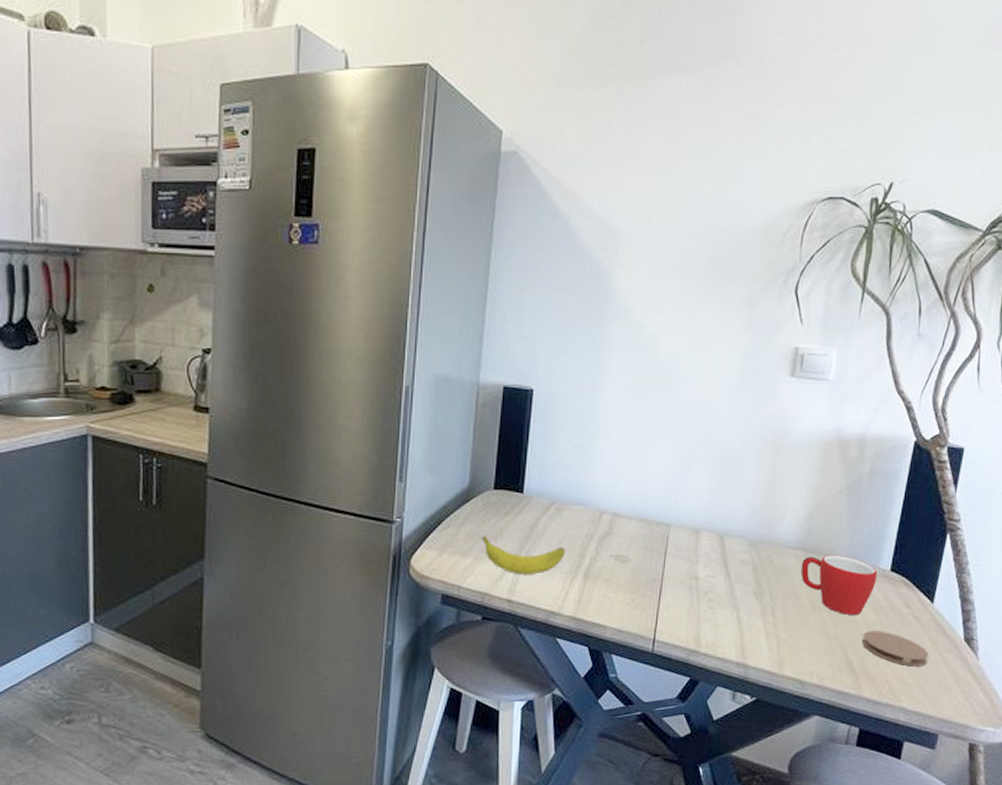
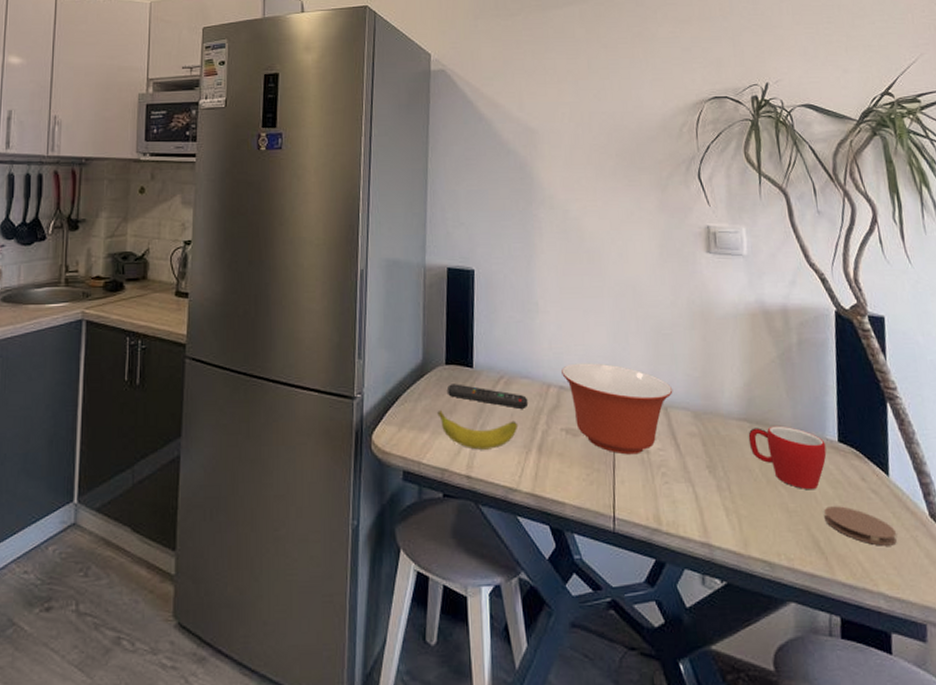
remote control: none [494,509,579,535] -> present [448,384,529,409]
mixing bowl: none [617,490,732,581] -> present [561,363,673,455]

